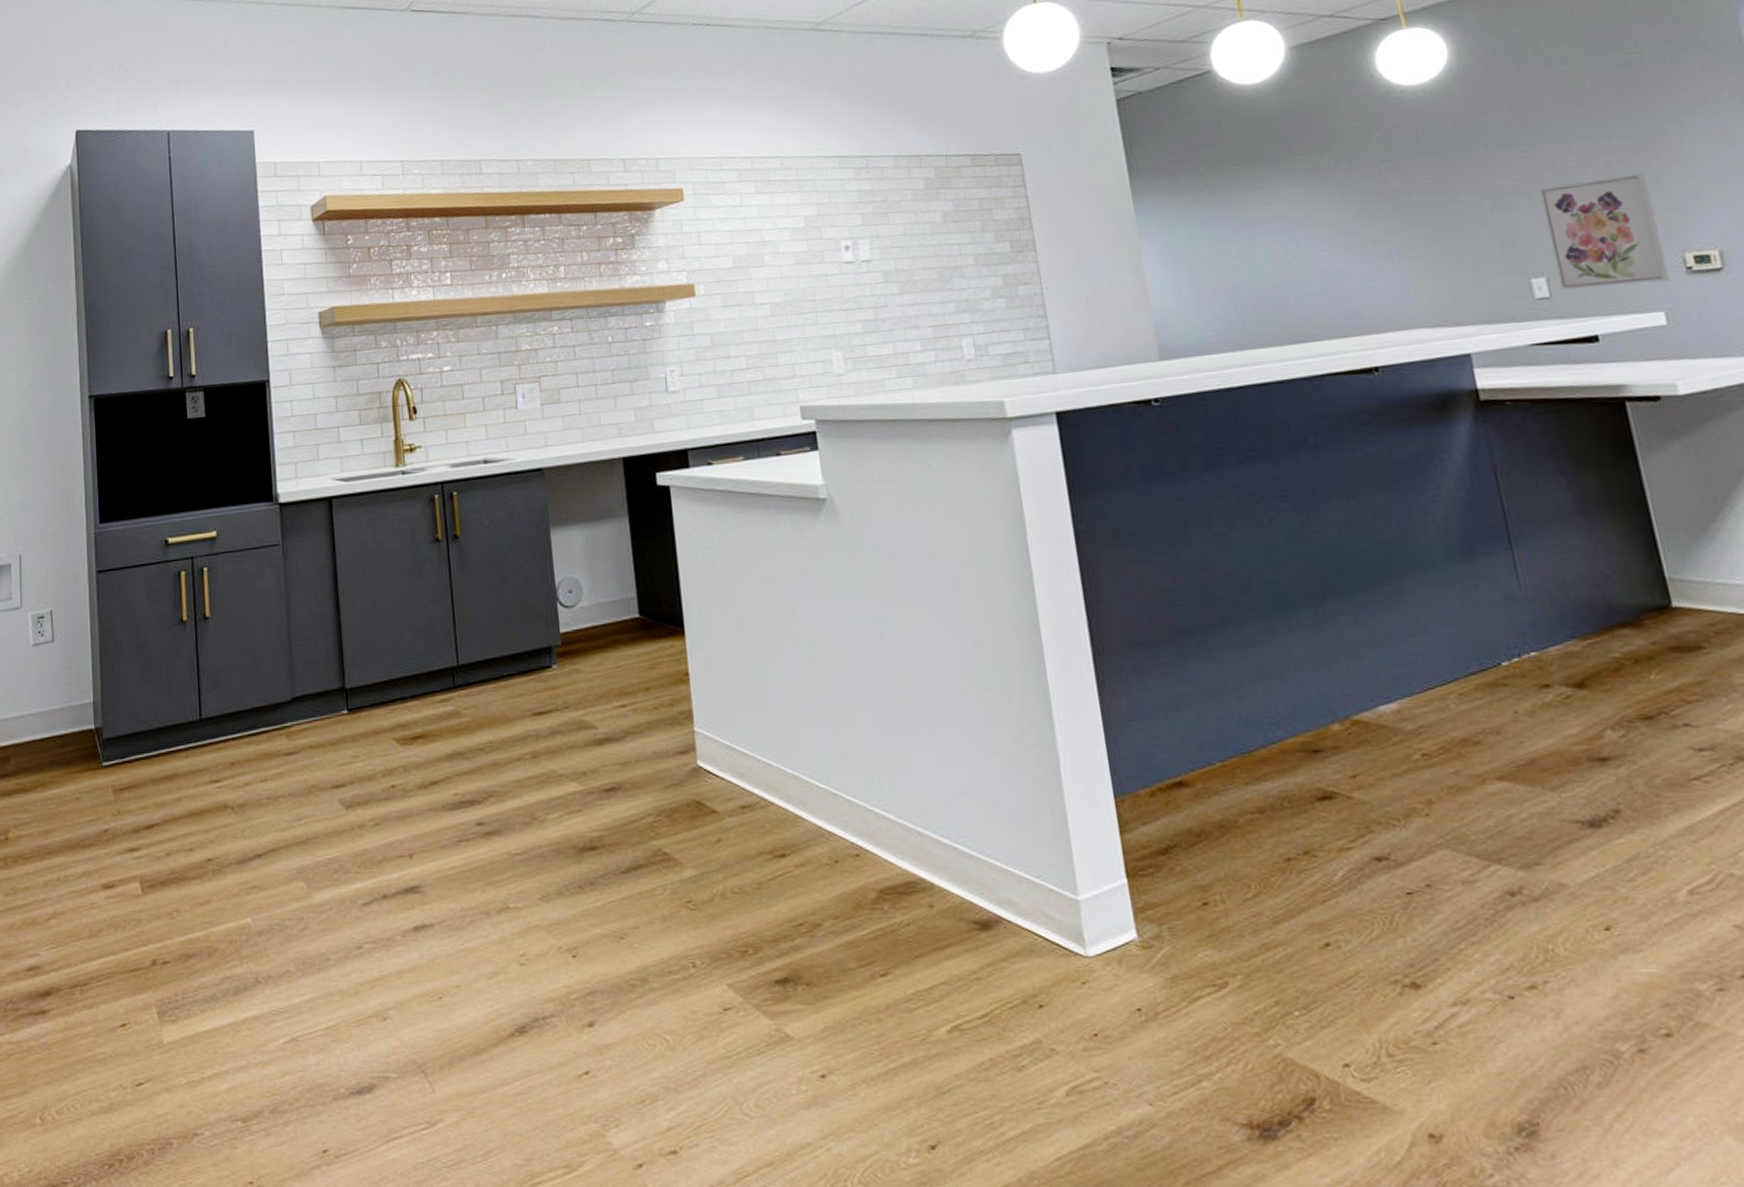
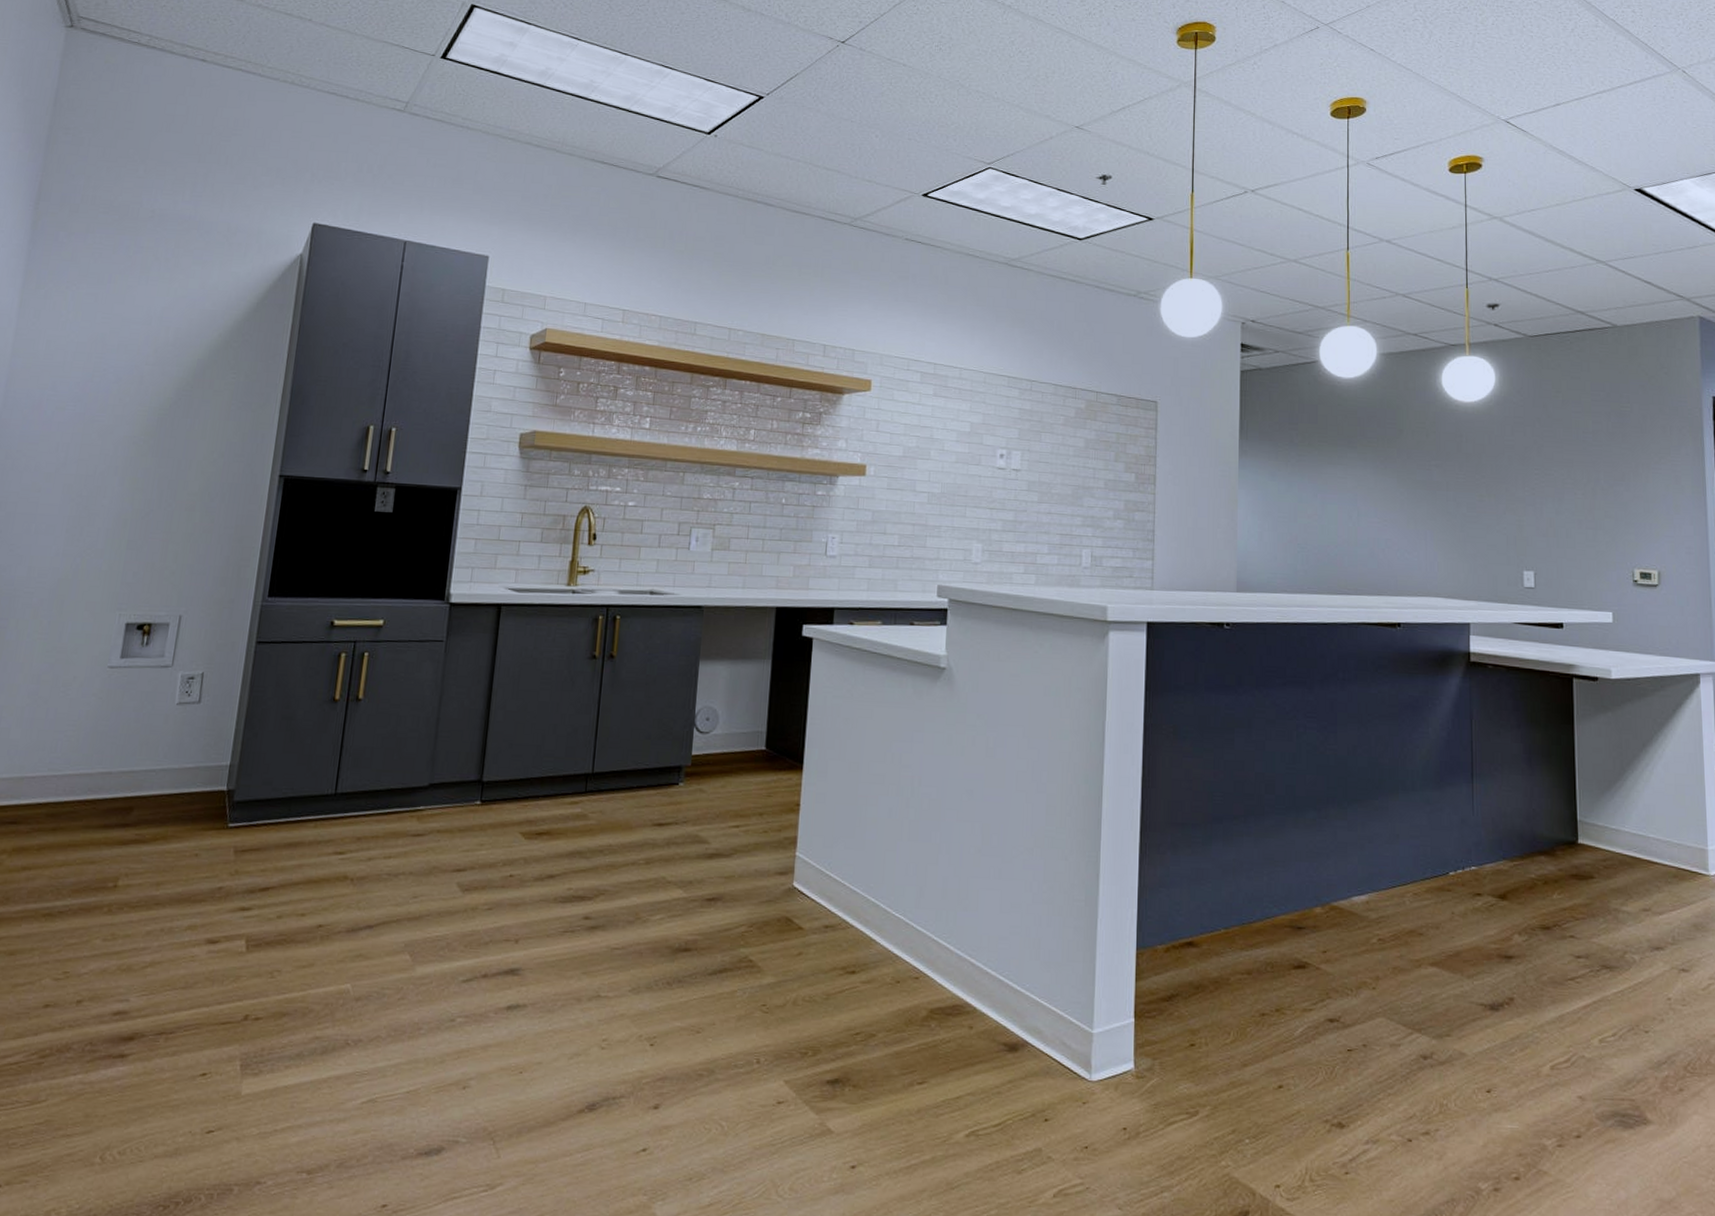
wall art: present [1539,172,1670,289] -> none [1541,500,1621,589]

